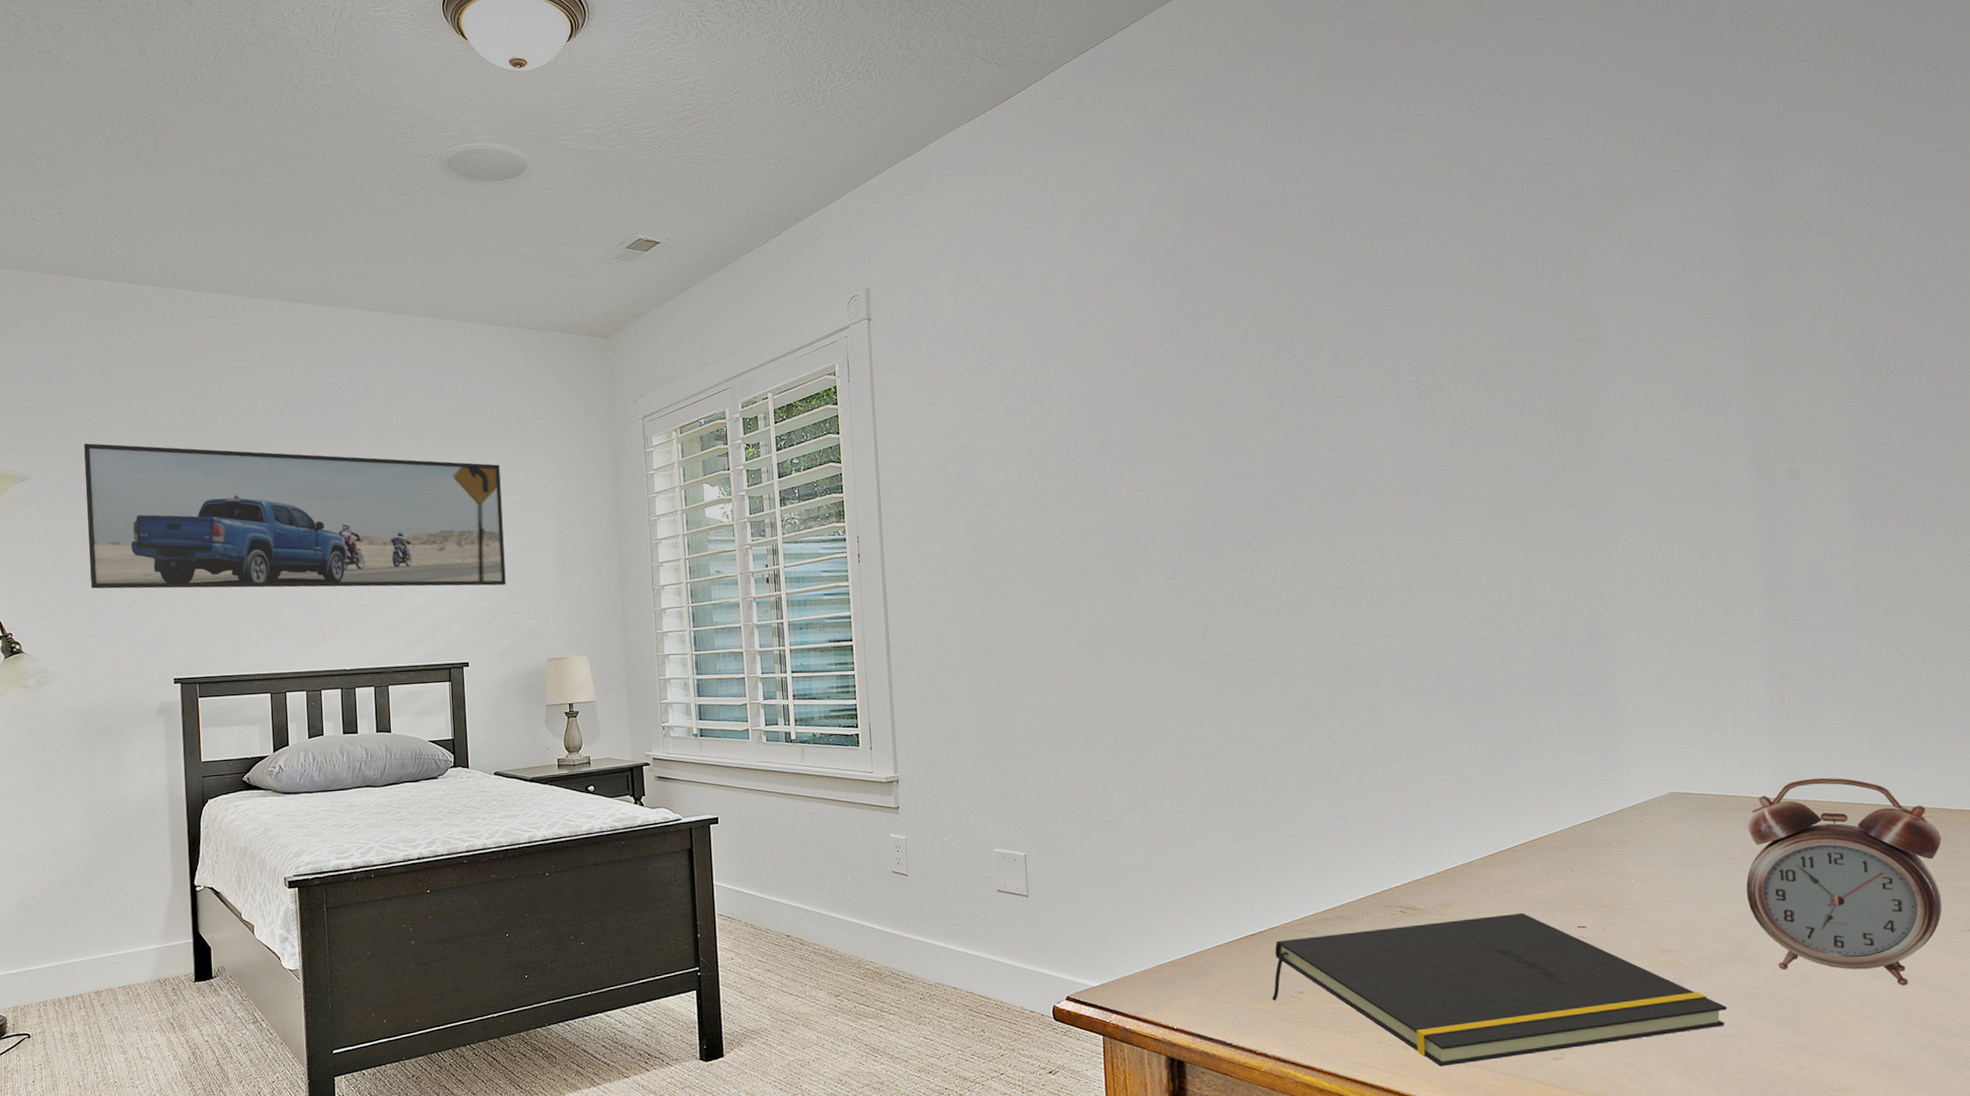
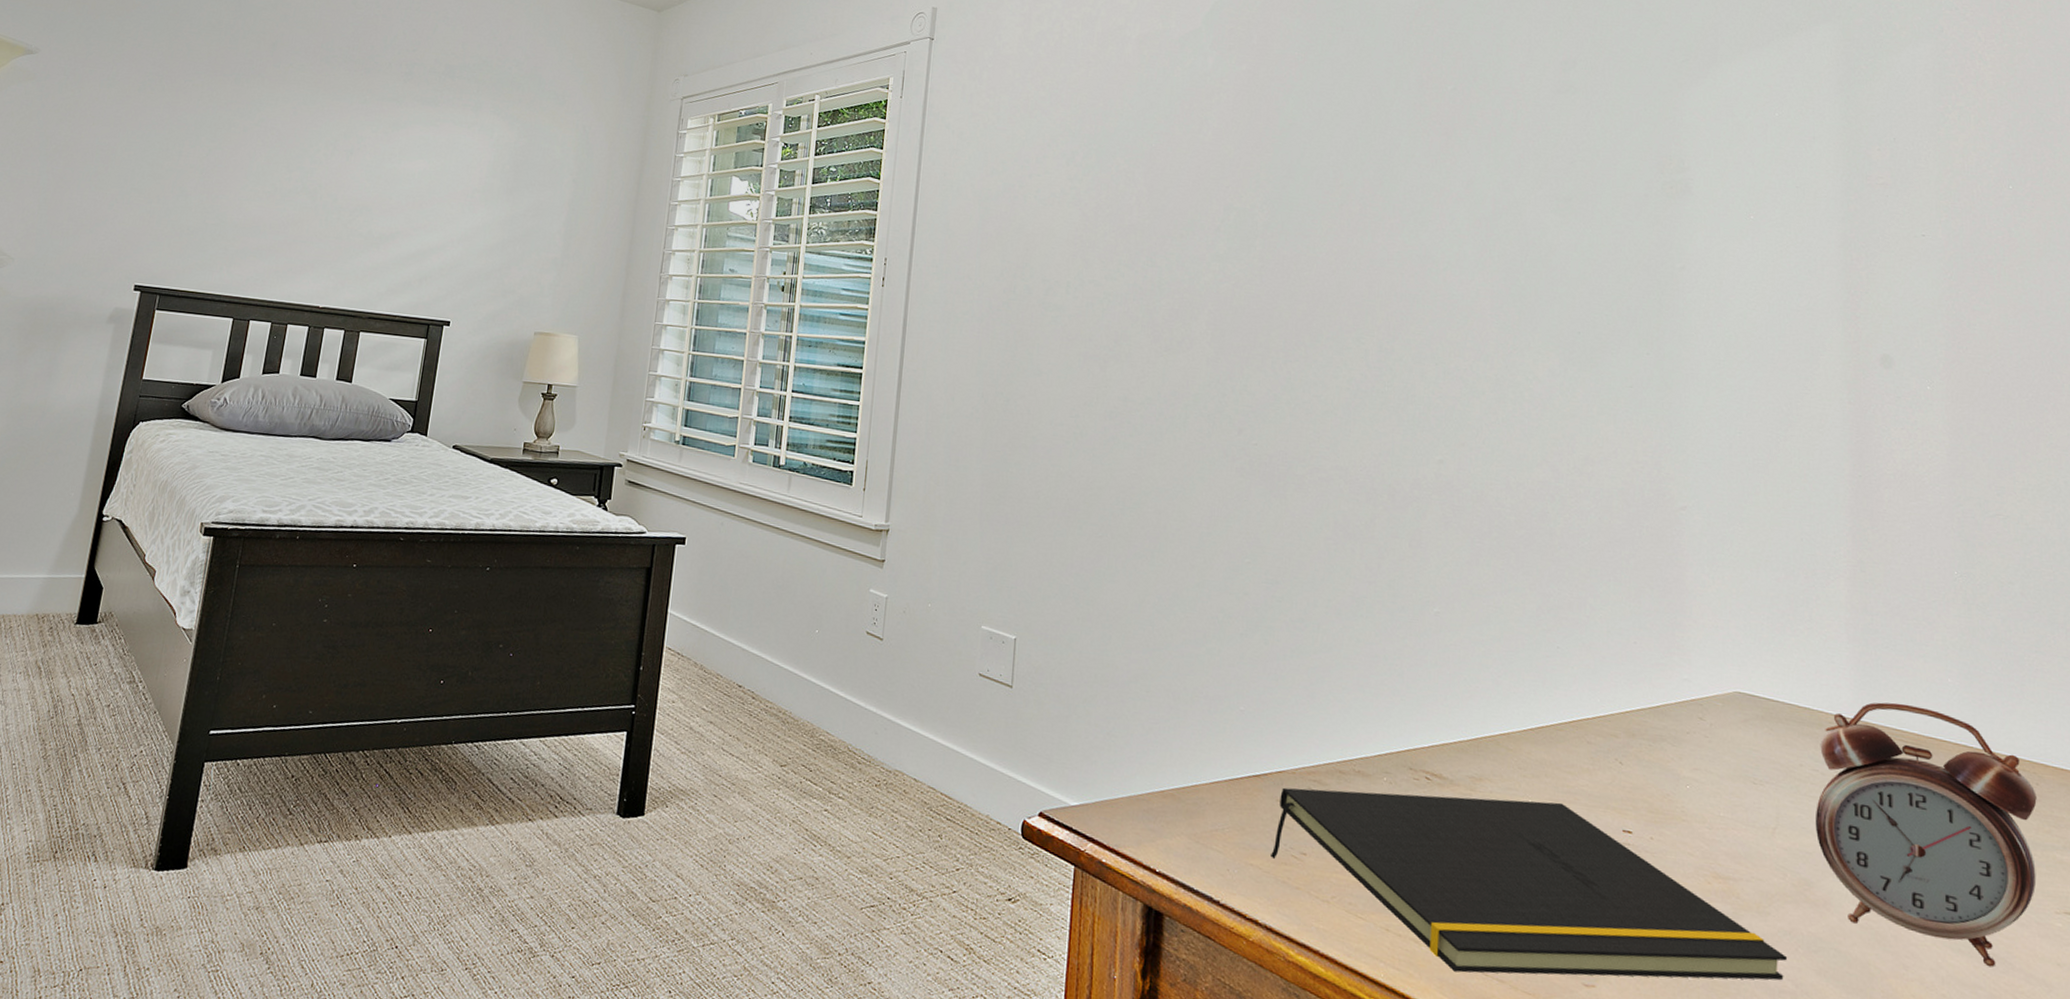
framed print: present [83,443,506,589] -> none [71,27,524,247]

